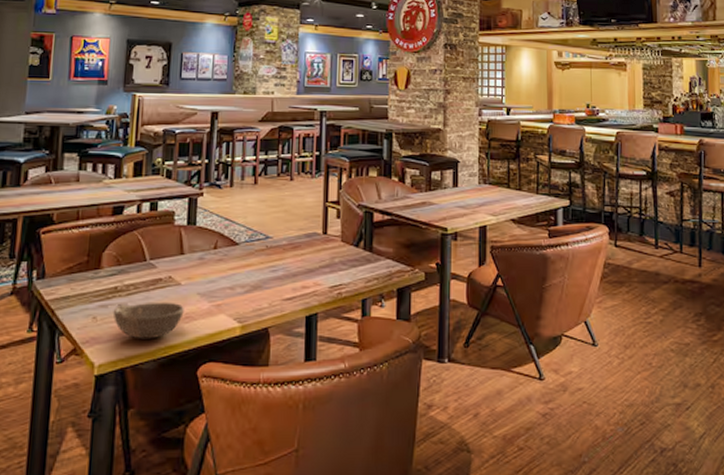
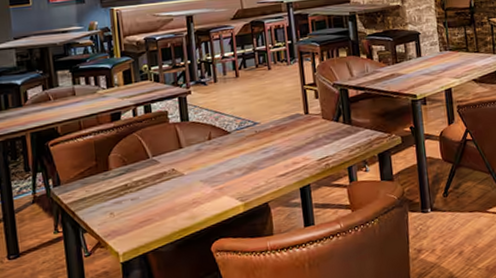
bowl: present [113,302,184,339] -> none [127,191,191,227]

